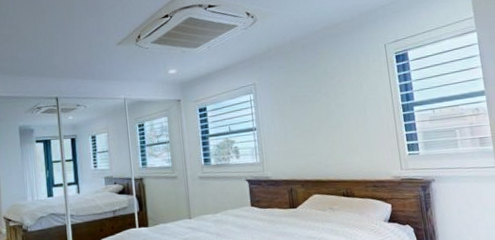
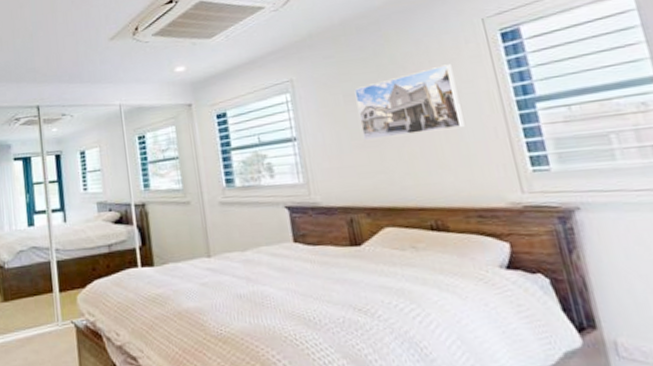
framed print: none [298,76,369,132] -> present [354,64,465,141]

